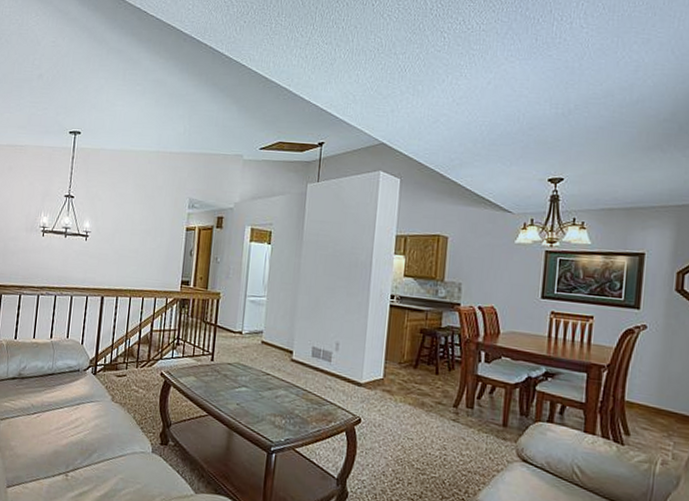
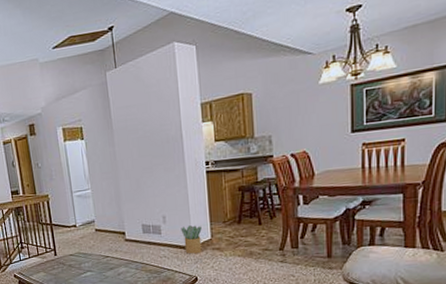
potted plant: none [352,358,375,392] -> present [180,225,202,254]

